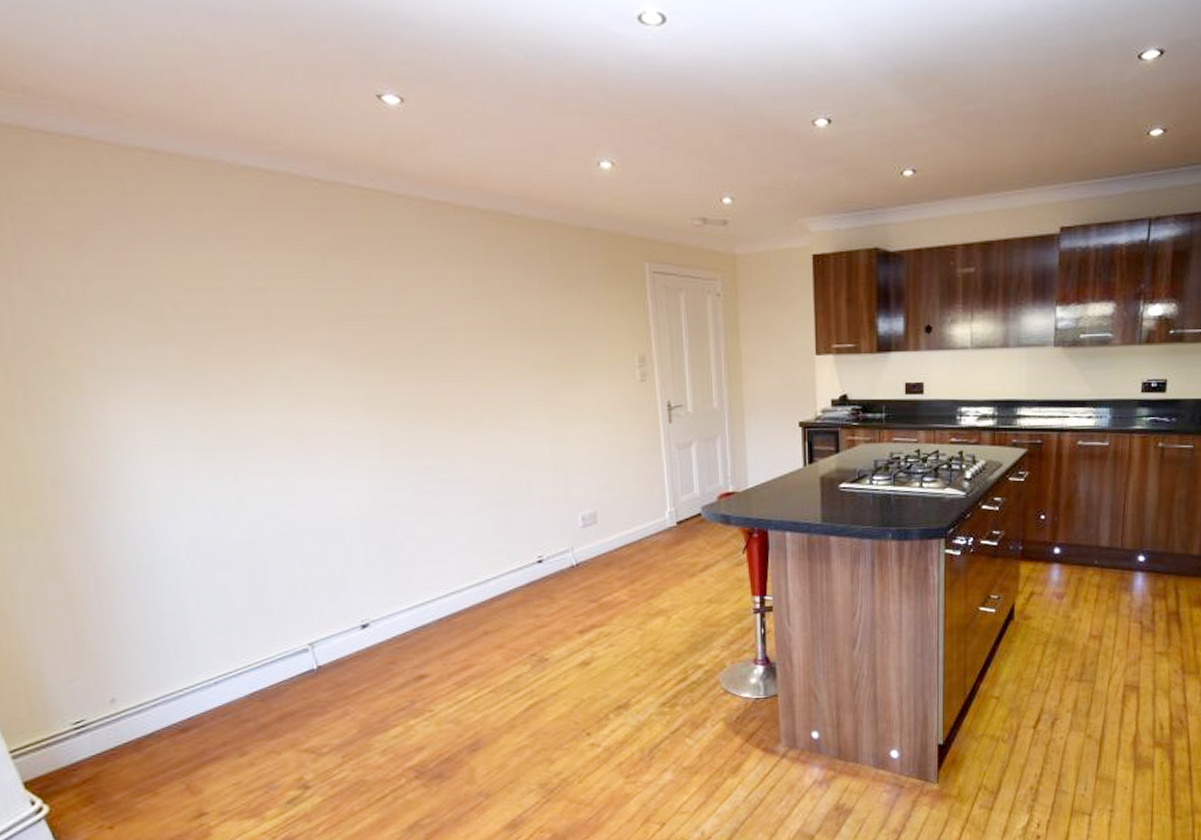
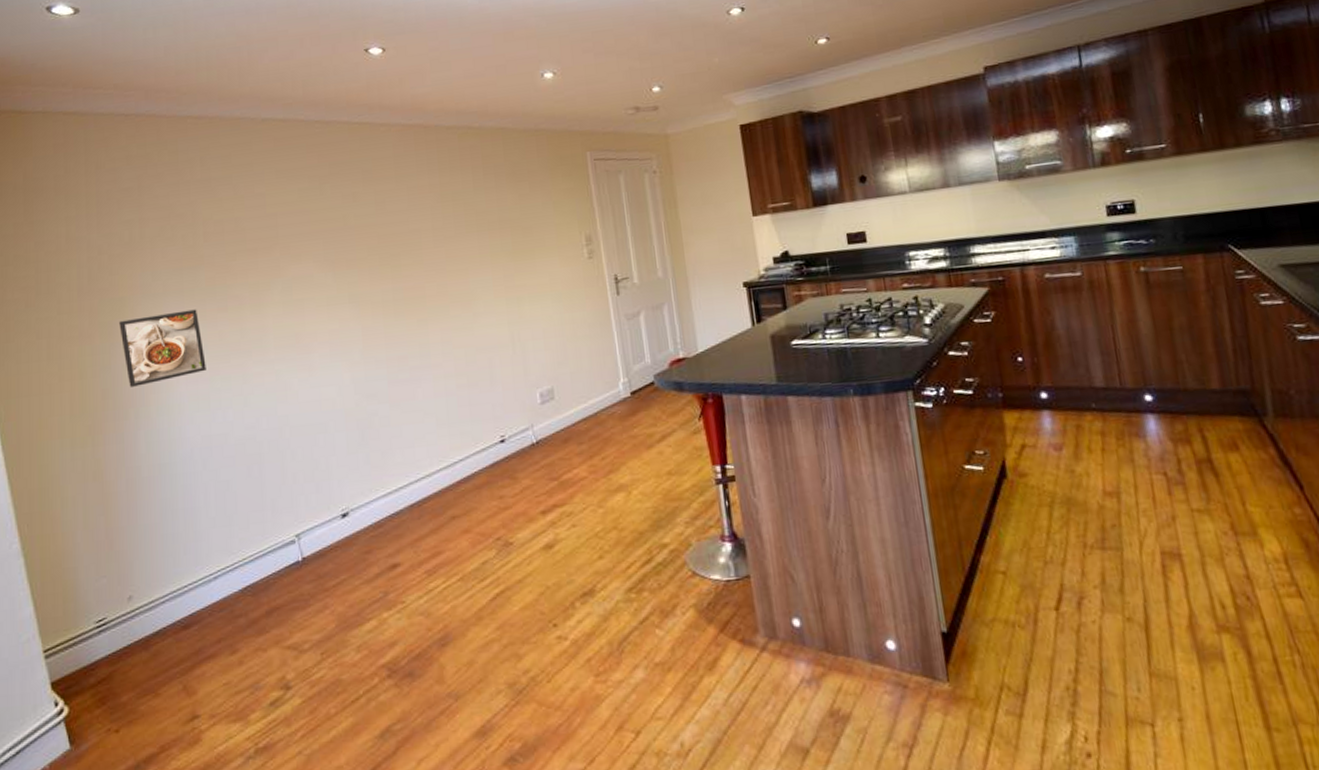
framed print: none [65,392,188,476] -> present [119,309,206,387]

